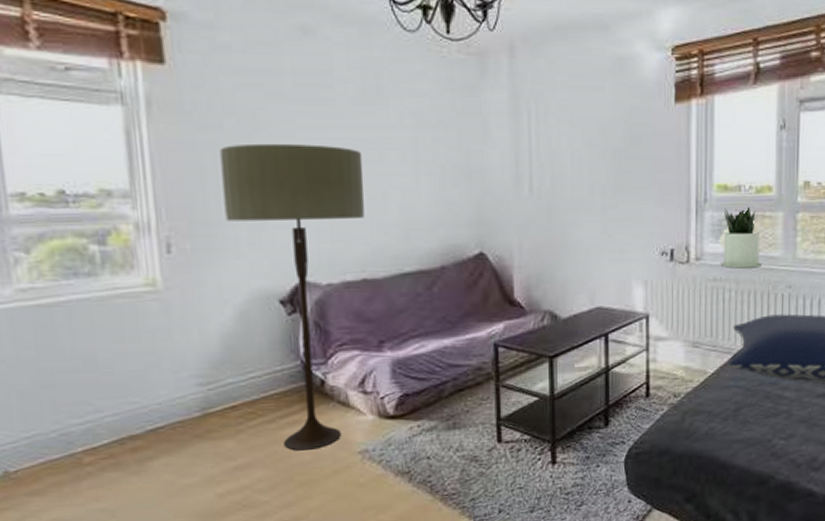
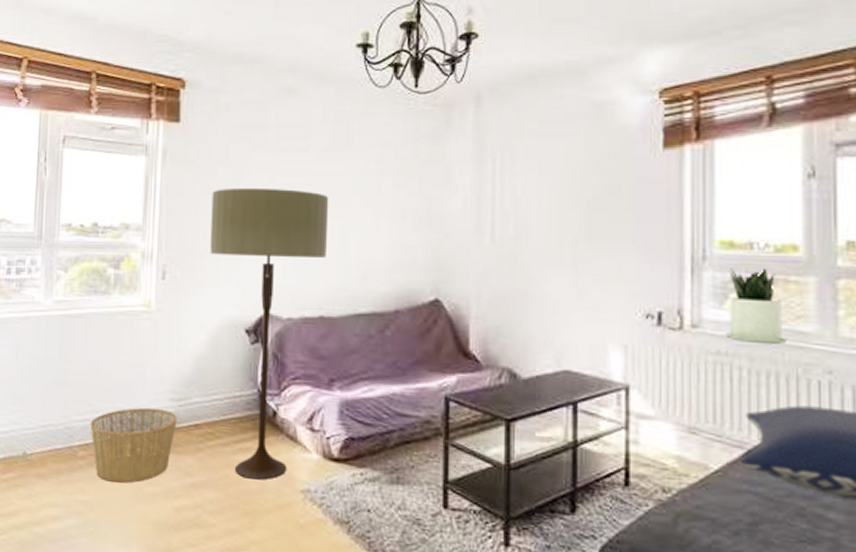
basket: none [94,396,209,483] -> present [90,407,177,483]

